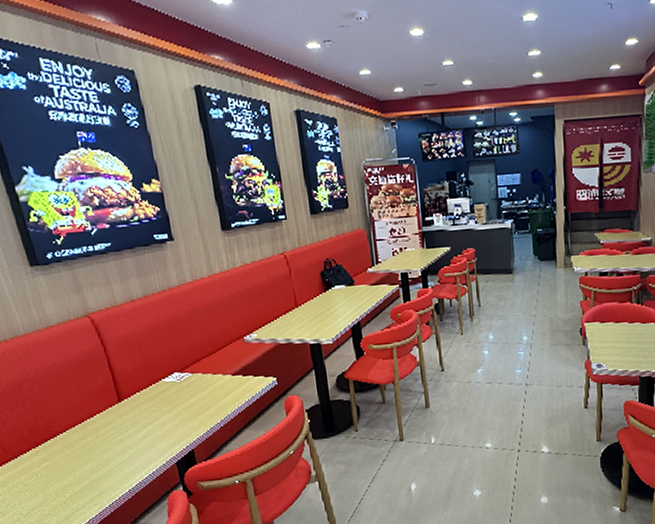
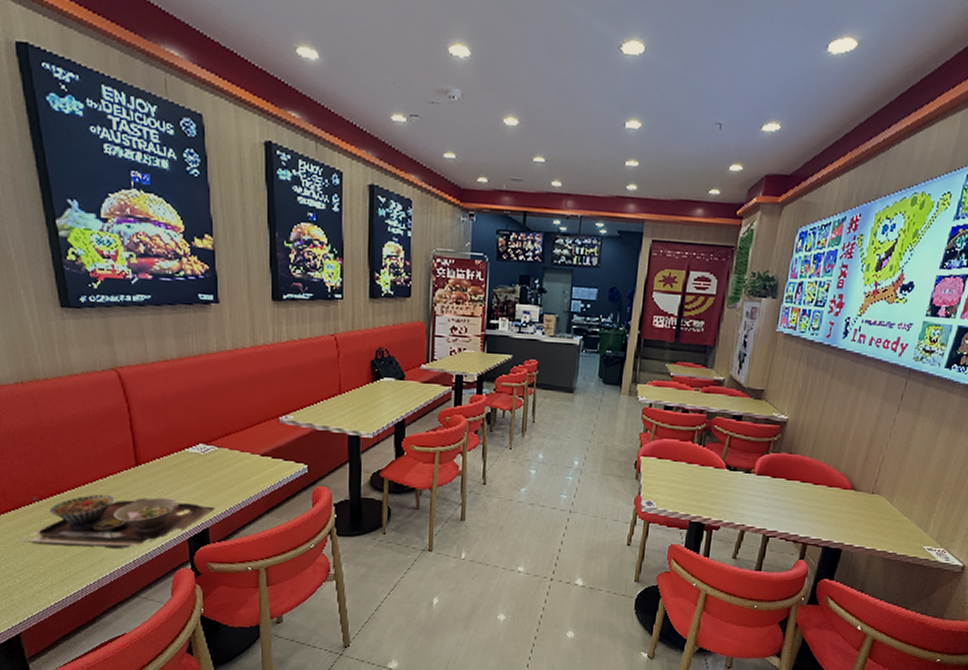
food tray: none [21,427,197,489] -> present [19,494,215,549]

